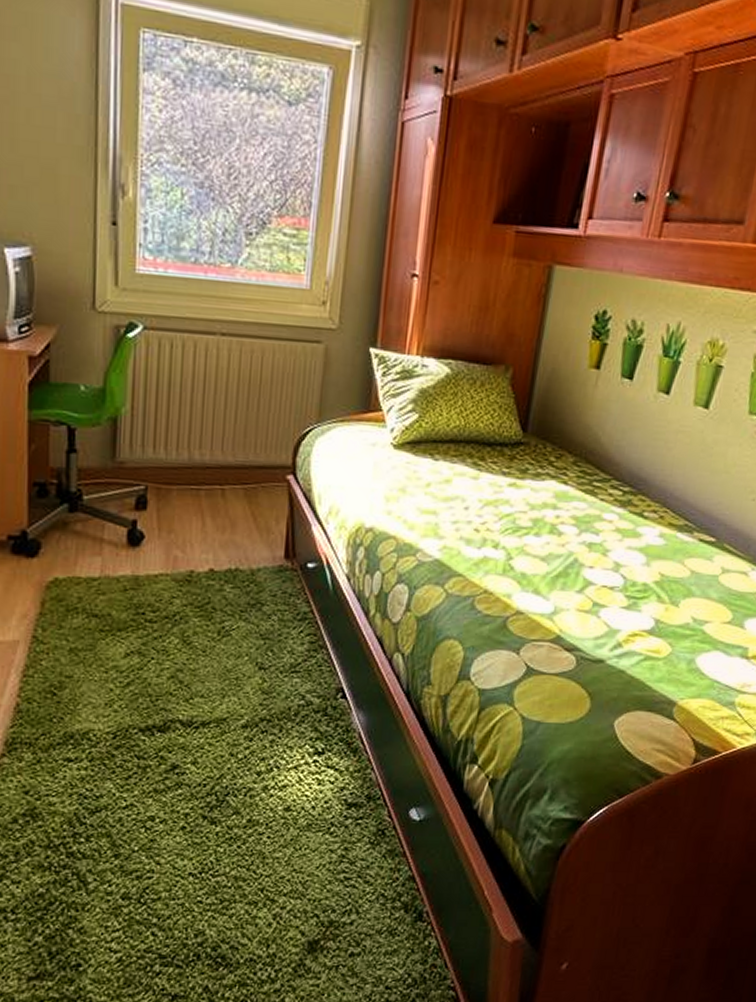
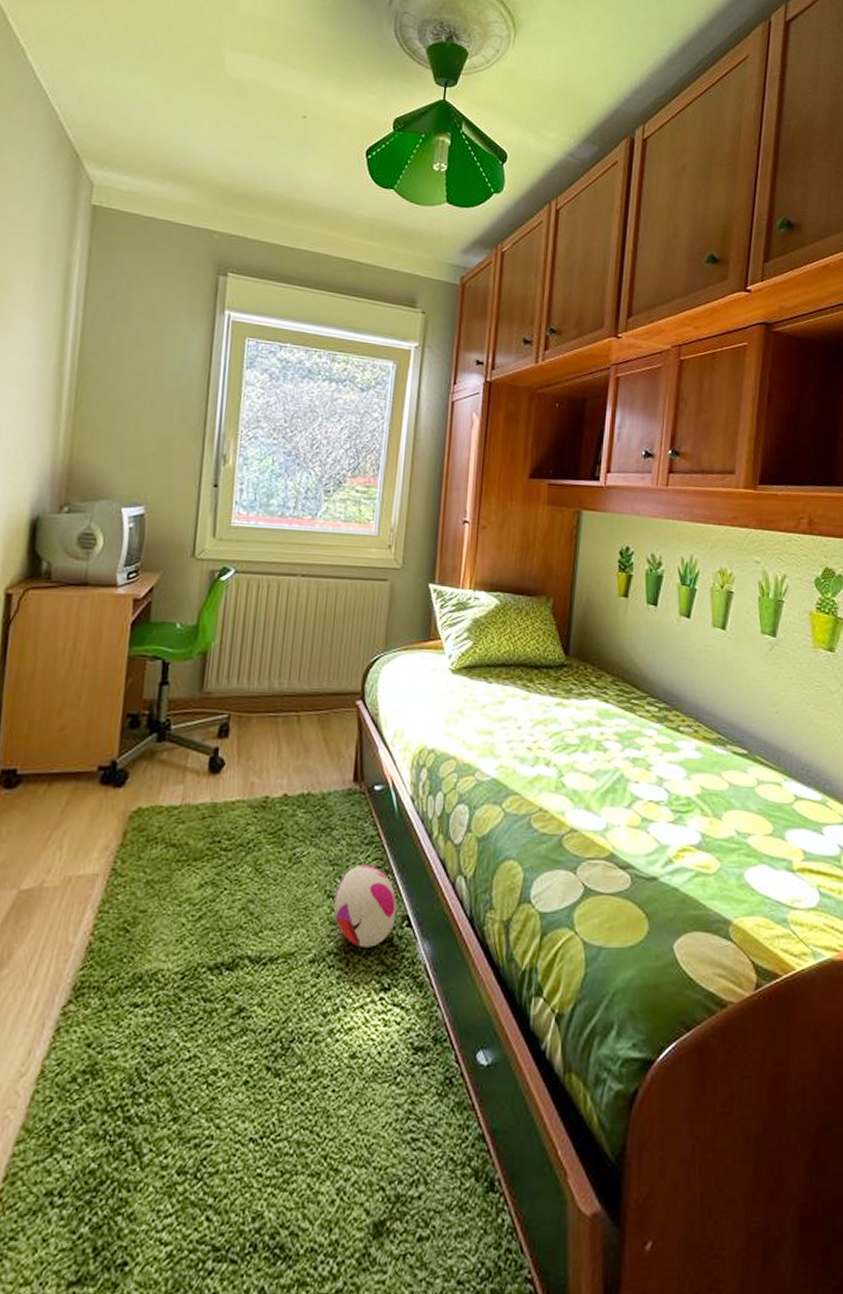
plush toy: none [265,639,332,716] -> present [333,864,397,948]

